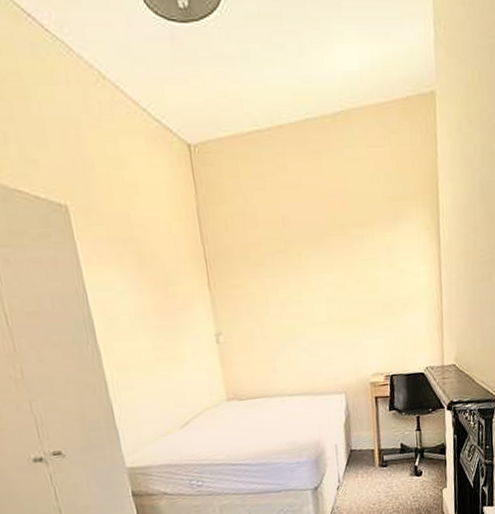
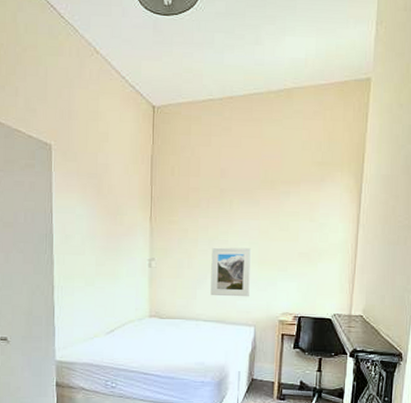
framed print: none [286,306,335,366] -> present [210,247,252,297]

